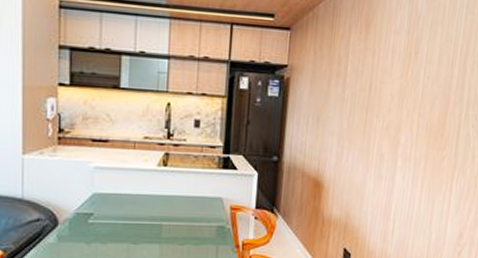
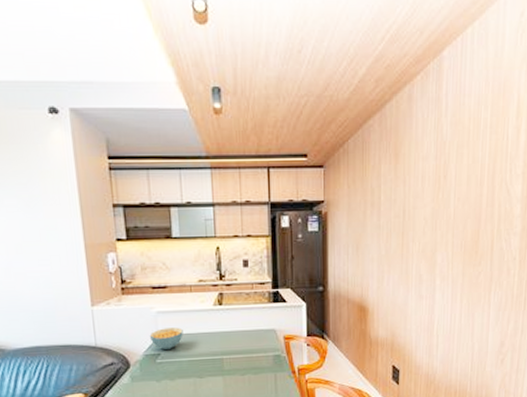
cereal bowl: none [83,185,121,209] -> present [149,327,183,350]

